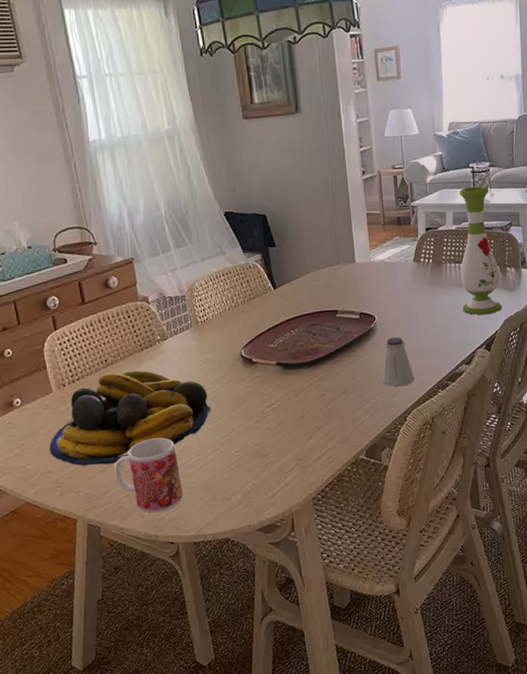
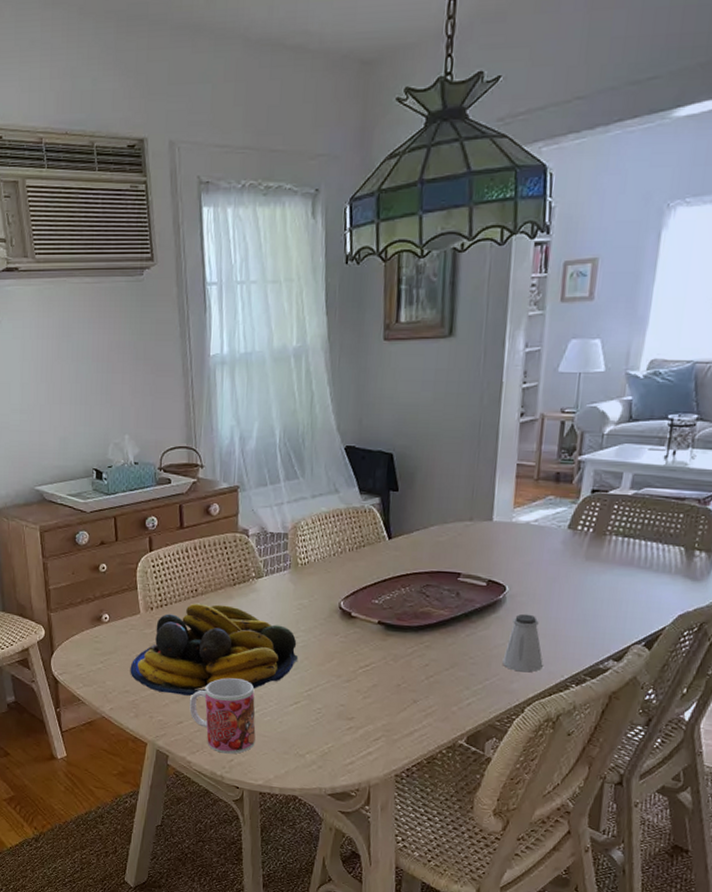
vase: present [460,186,502,315] -> none [622,443,689,605]

